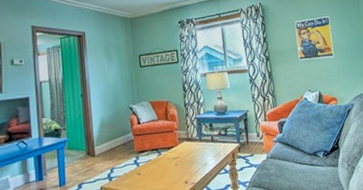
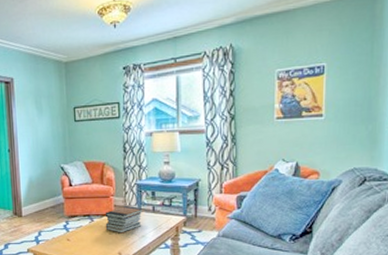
book stack: none [171,138,204,164] -> present [105,206,143,233]

